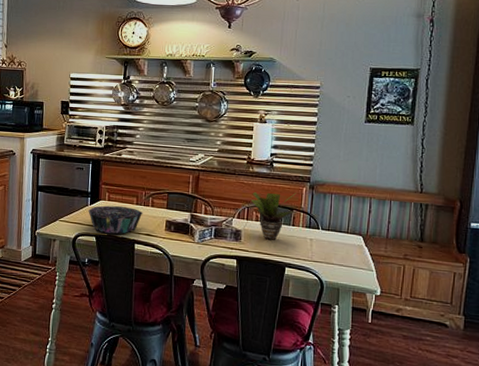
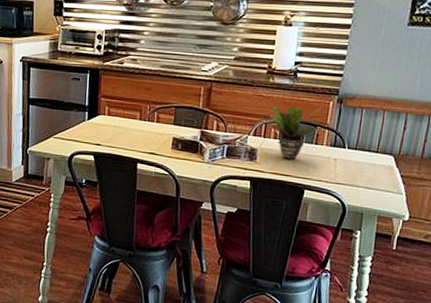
decorative bowl: present [88,205,143,235] -> none [85,121,147,153]

